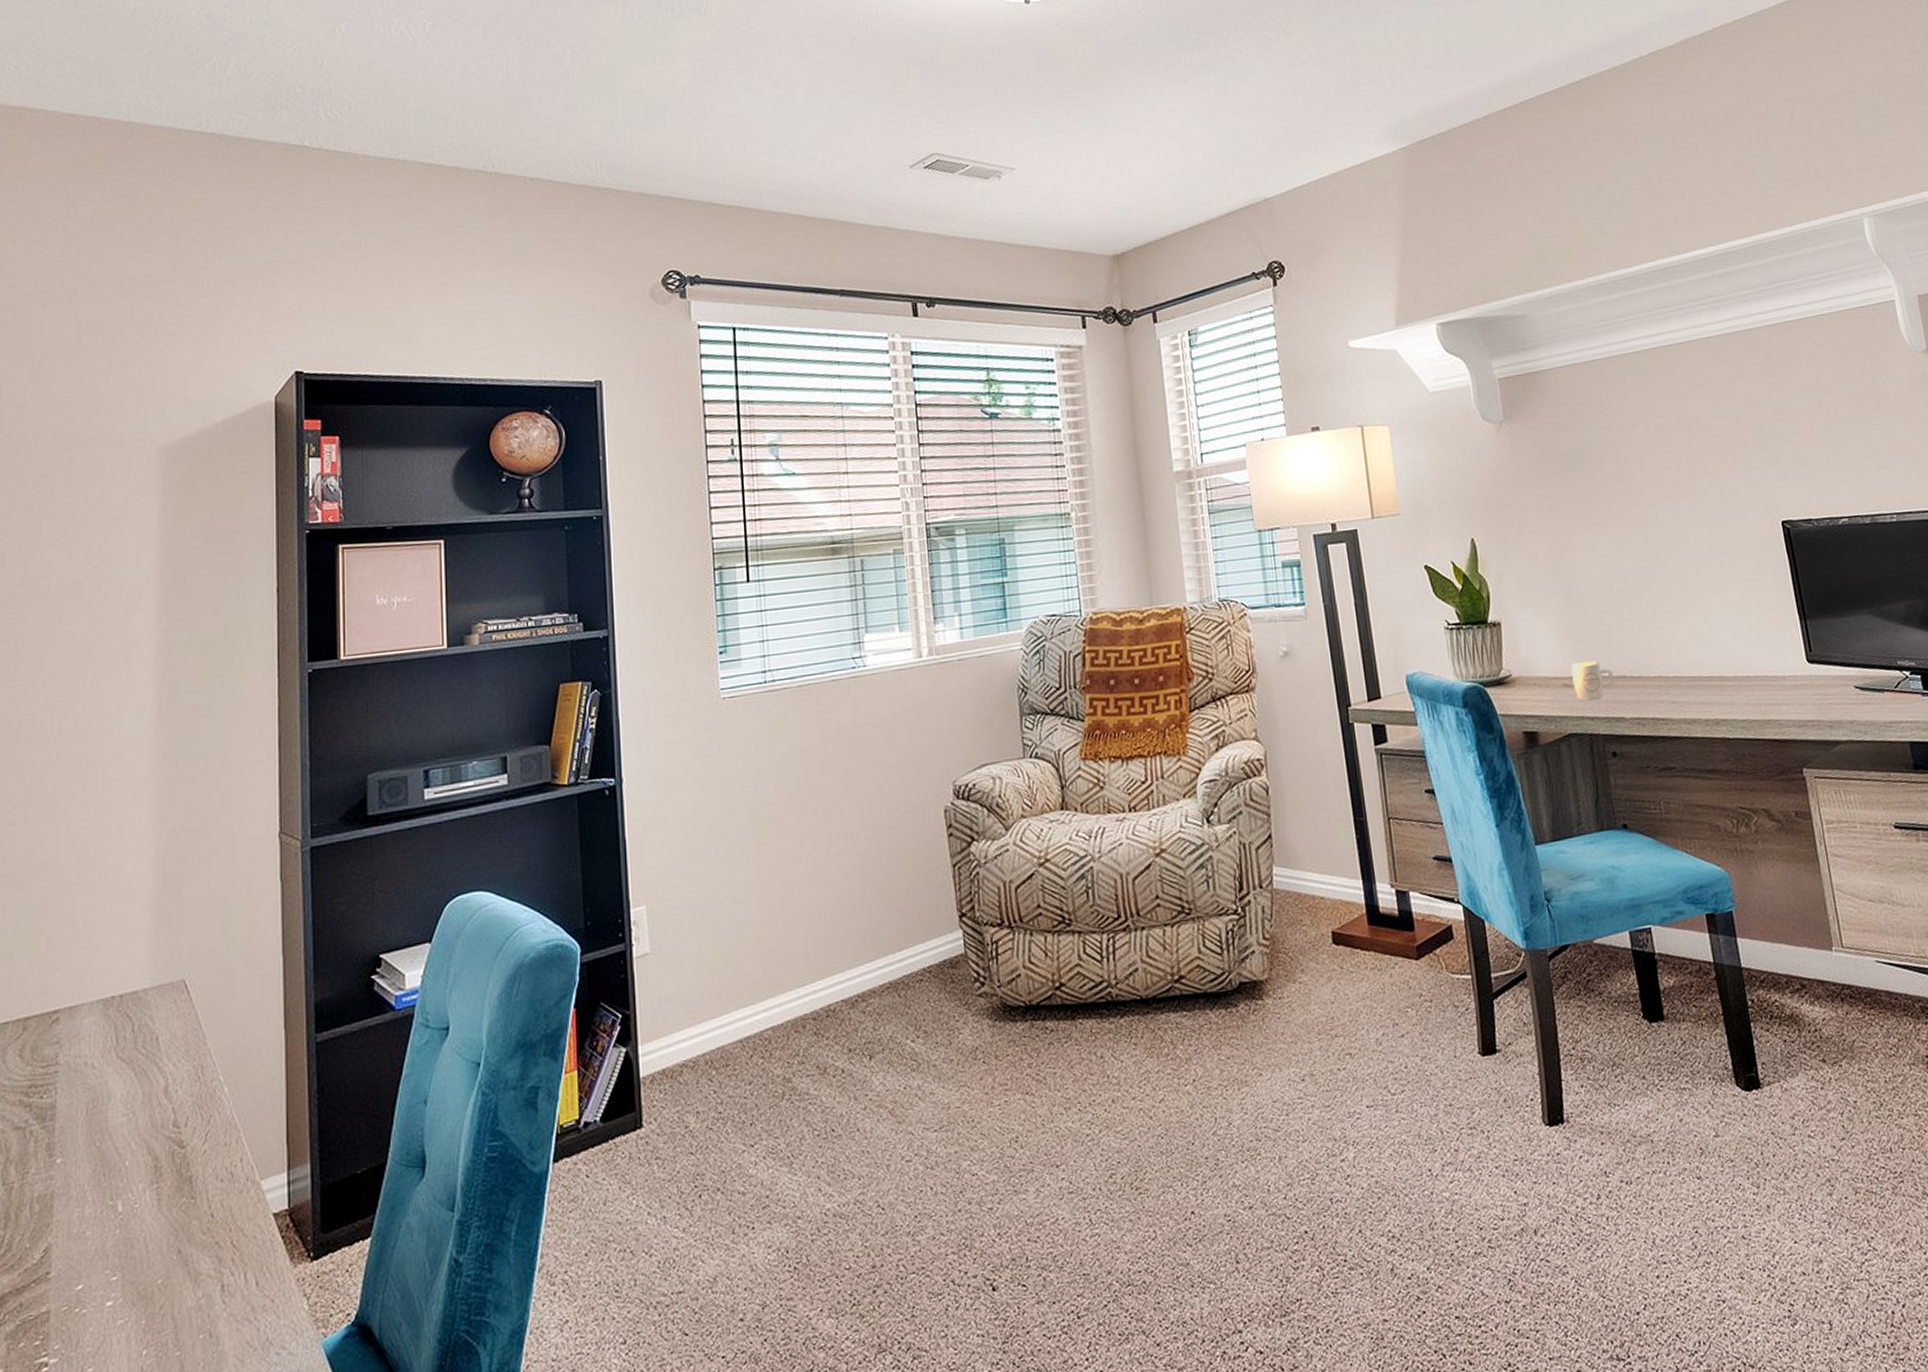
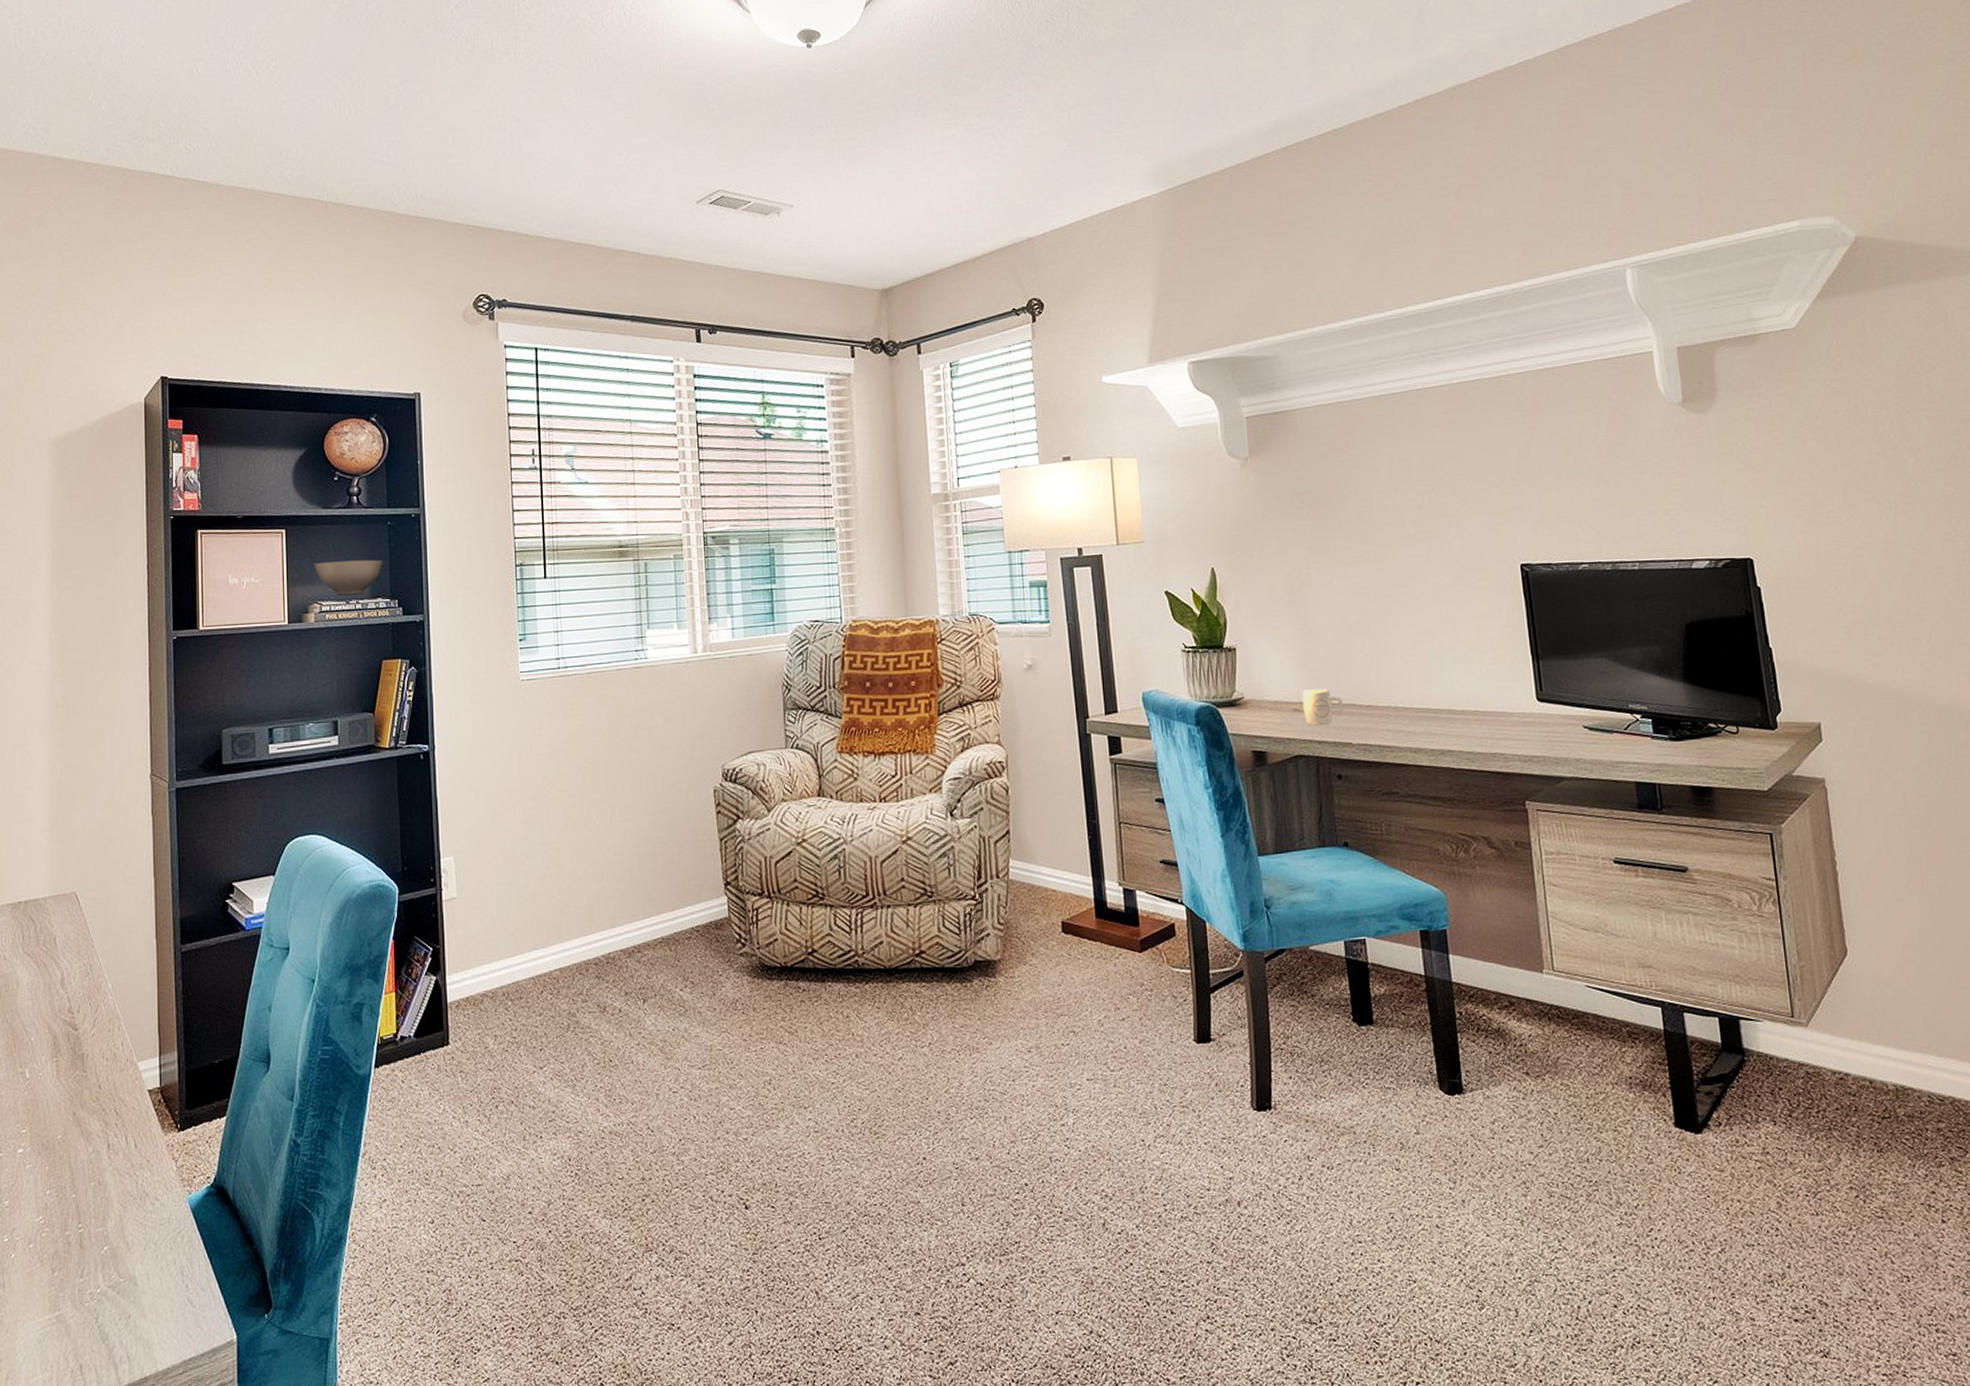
bowl: none [478,569,560,613] -> present [314,559,383,596]

